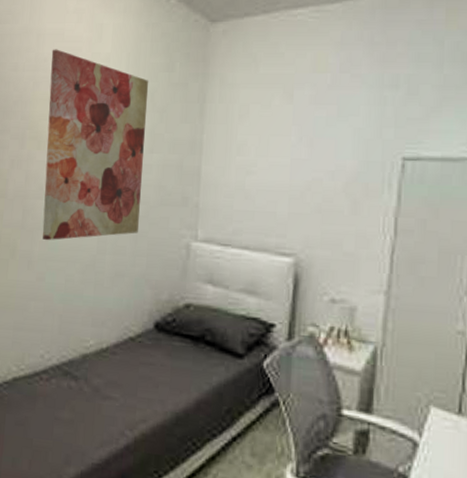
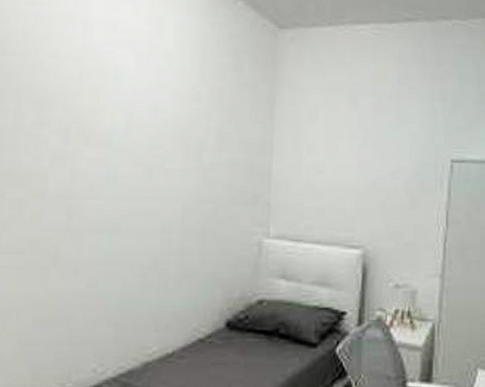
wall art: present [42,49,149,241] -> none [92,39,216,244]

